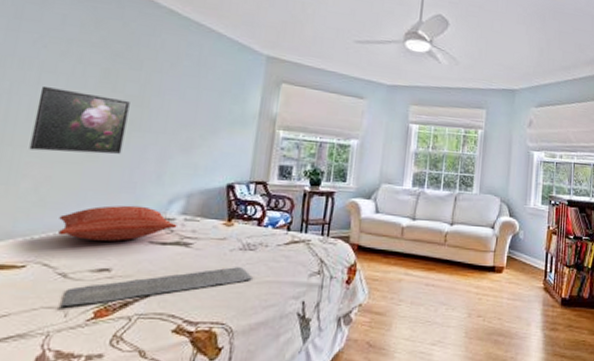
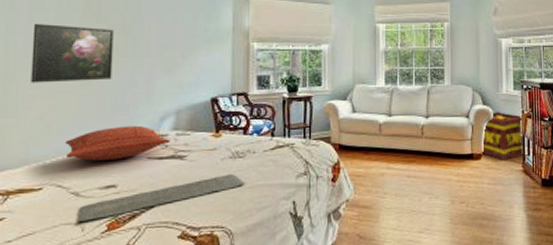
wooden crate: none [502,225,548,276] -> present [480,112,525,161]

